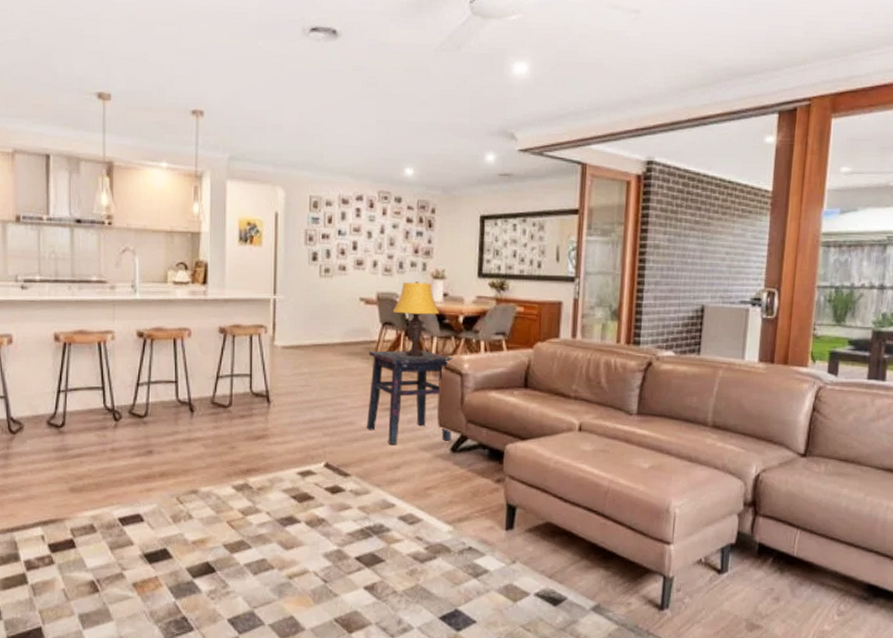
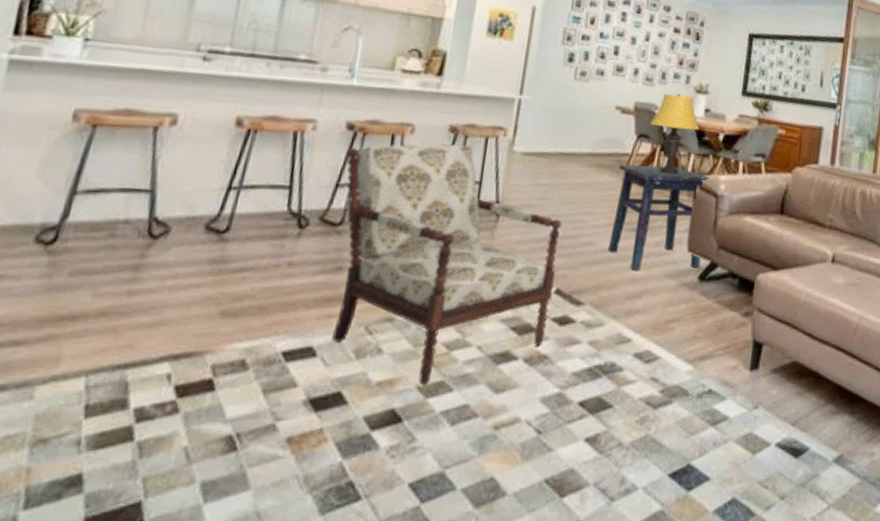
armchair: none [141,343,324,544] -> present [332,144,562,387]

